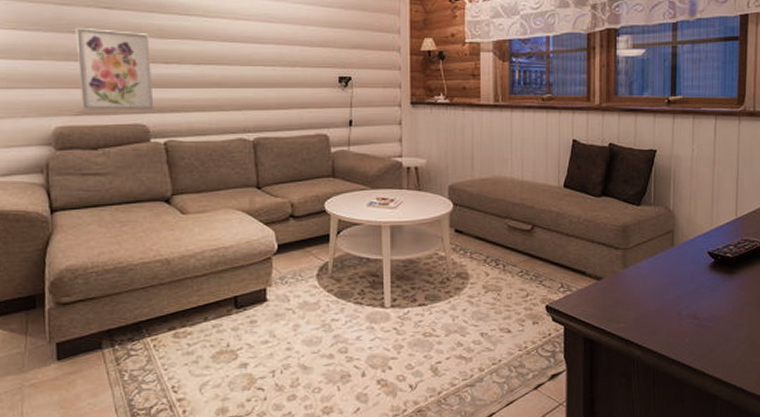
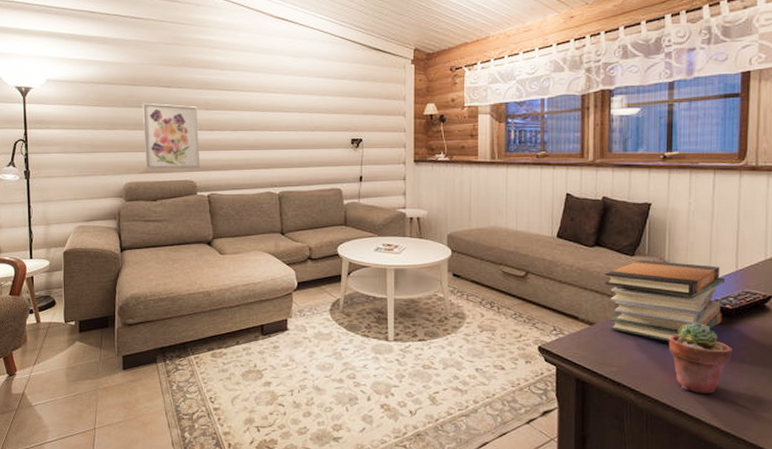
book stack: none [612,209,726,294] -> present [605,259,726,342]
potted succulent: none [674,272,734,345] -> present [669,322,734,393]

